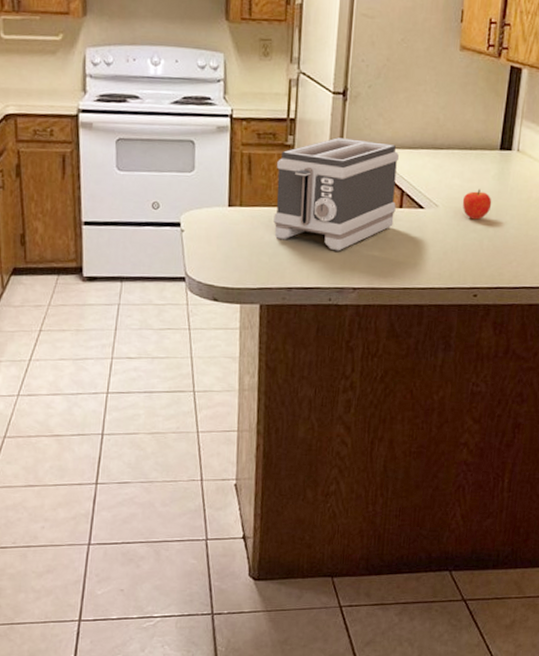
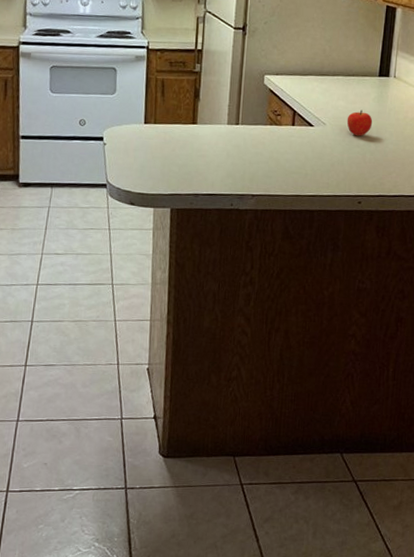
toaster: present [273,138,399,251] -> none [183,66,291,163]

